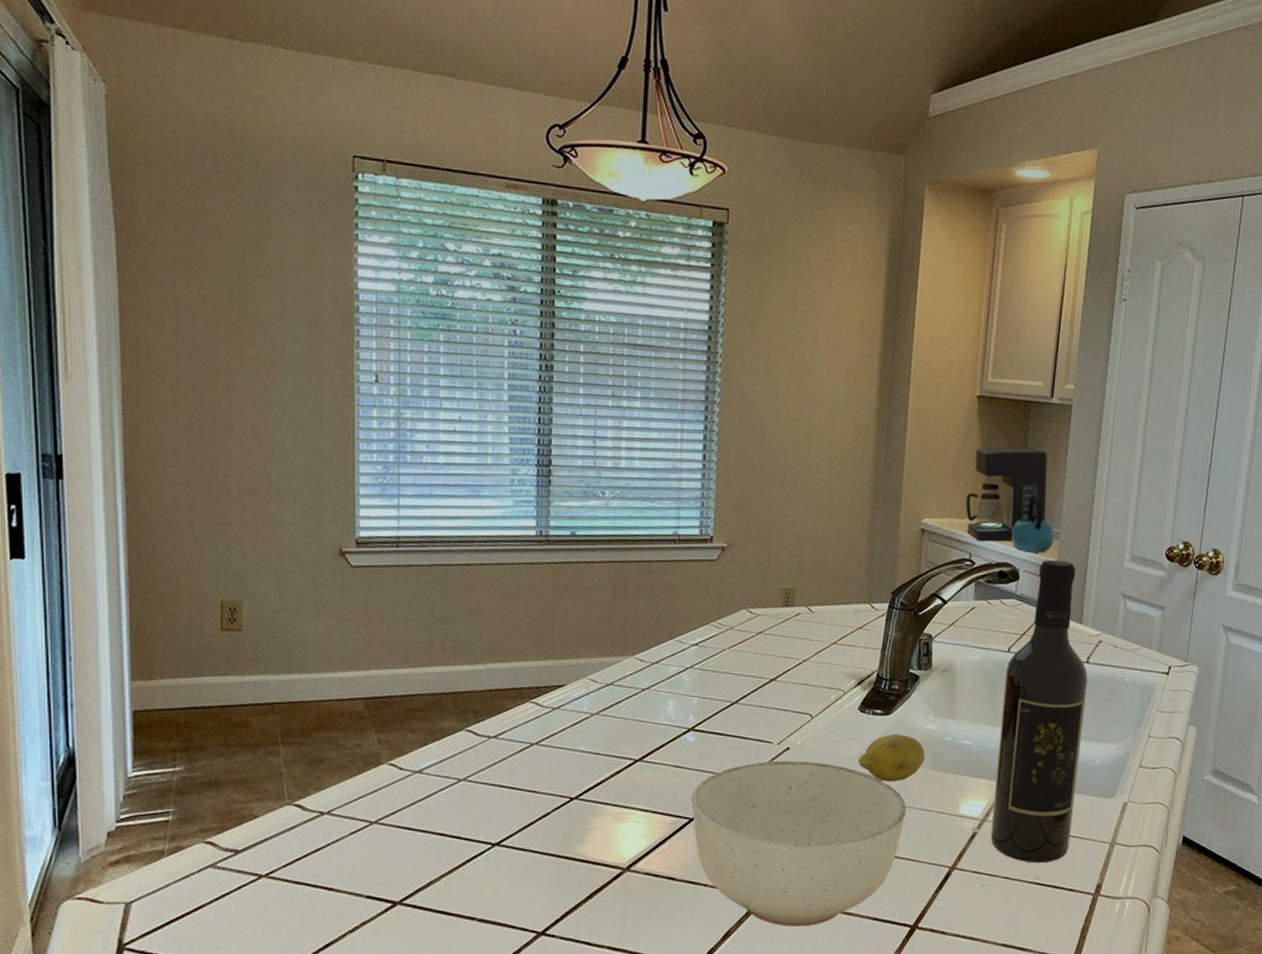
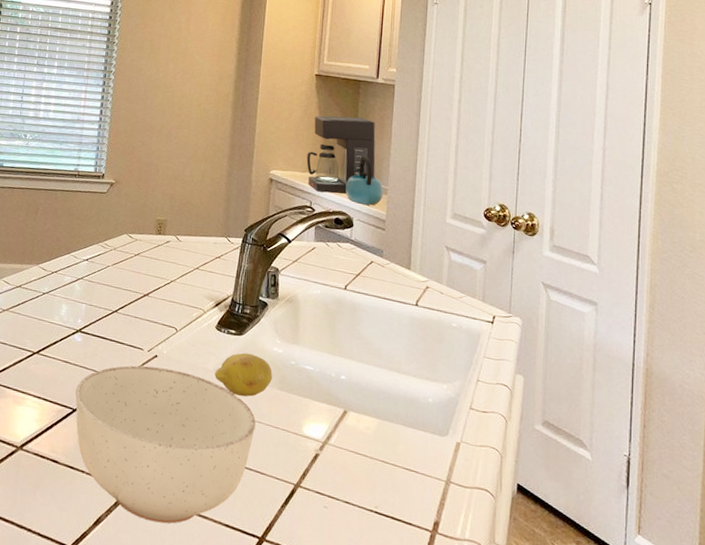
wine bottle: present [990,560,1089,864] -> none [331,211,418,493]

